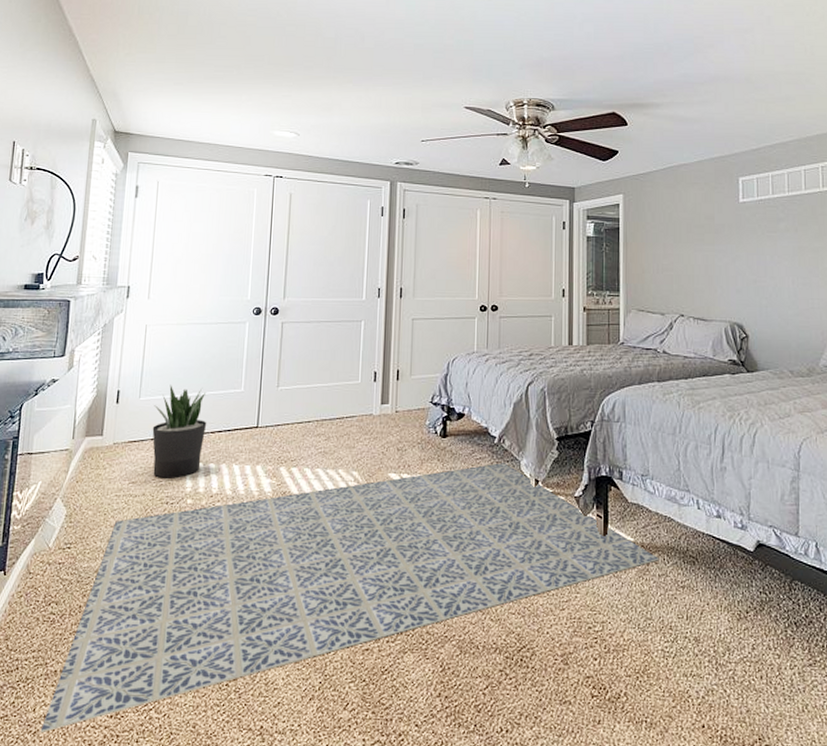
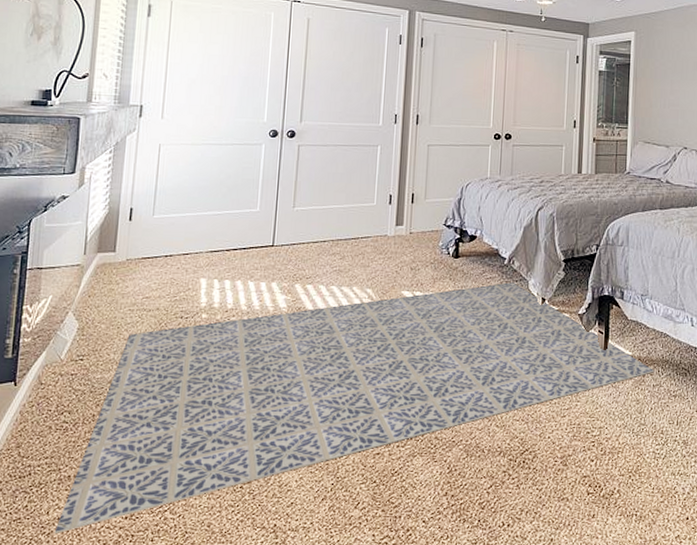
planter: present [152,384,207,478] -> none [166,203,222,294]

